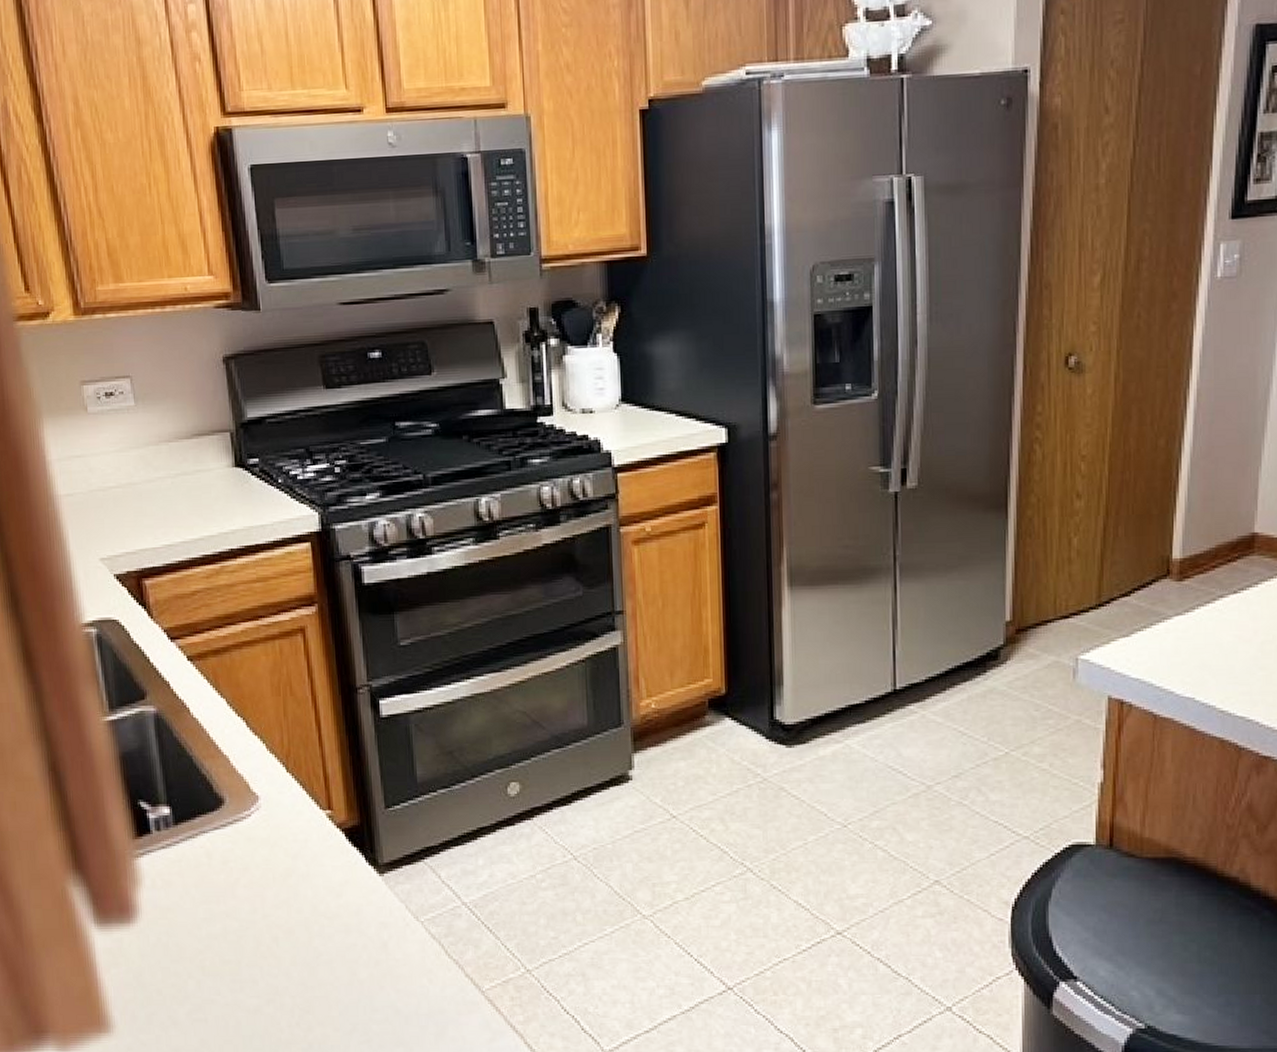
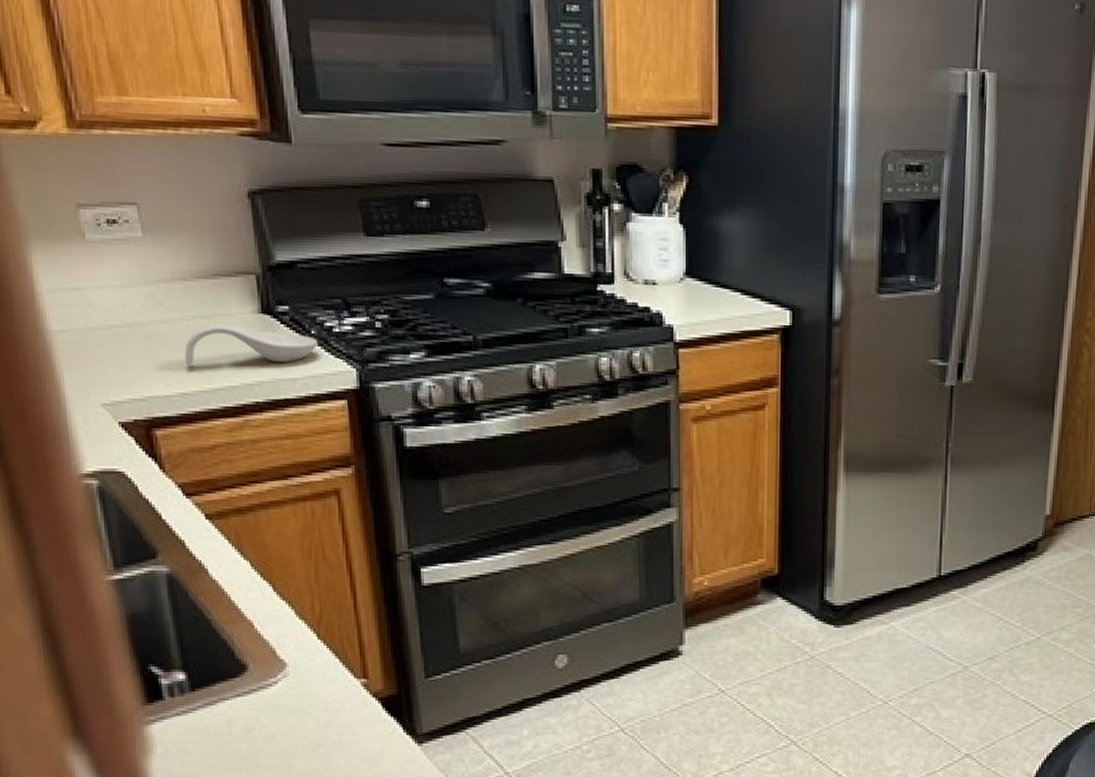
spoon rest: none [169,479,284,519] -> present [184,324,318,365]

